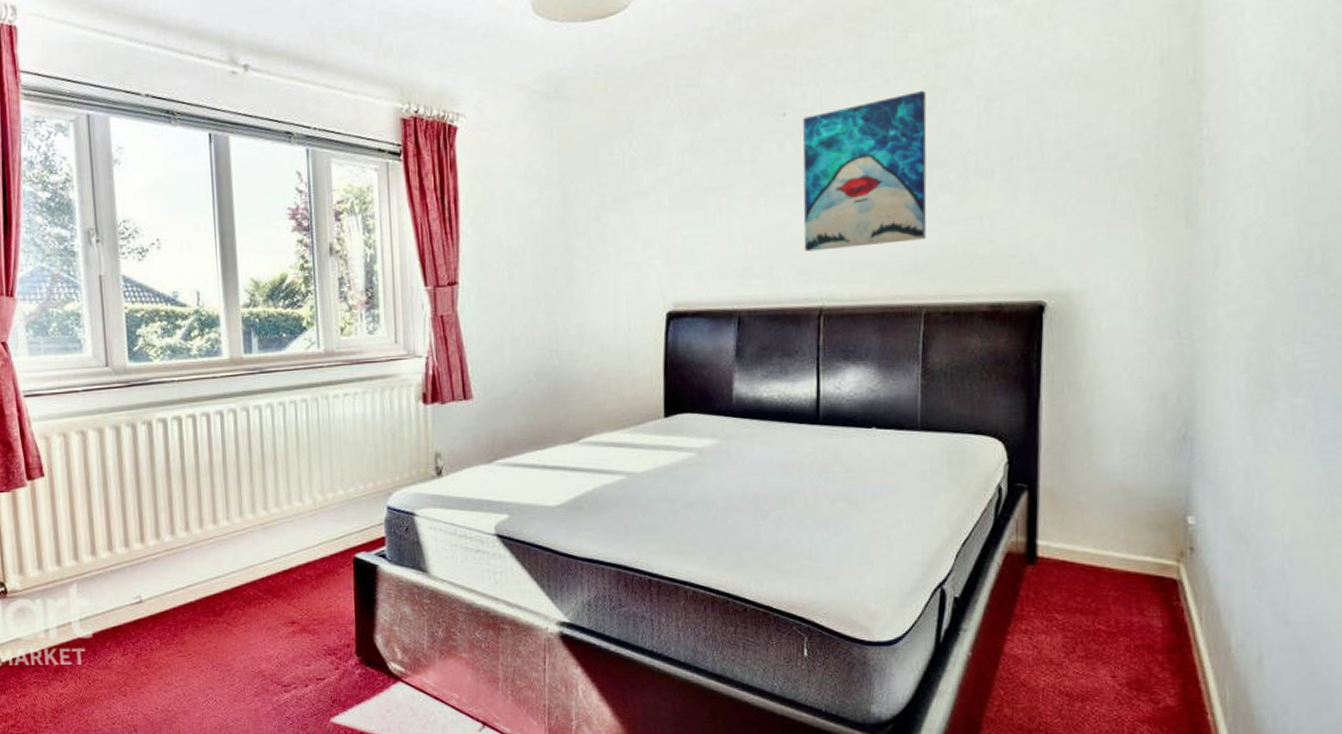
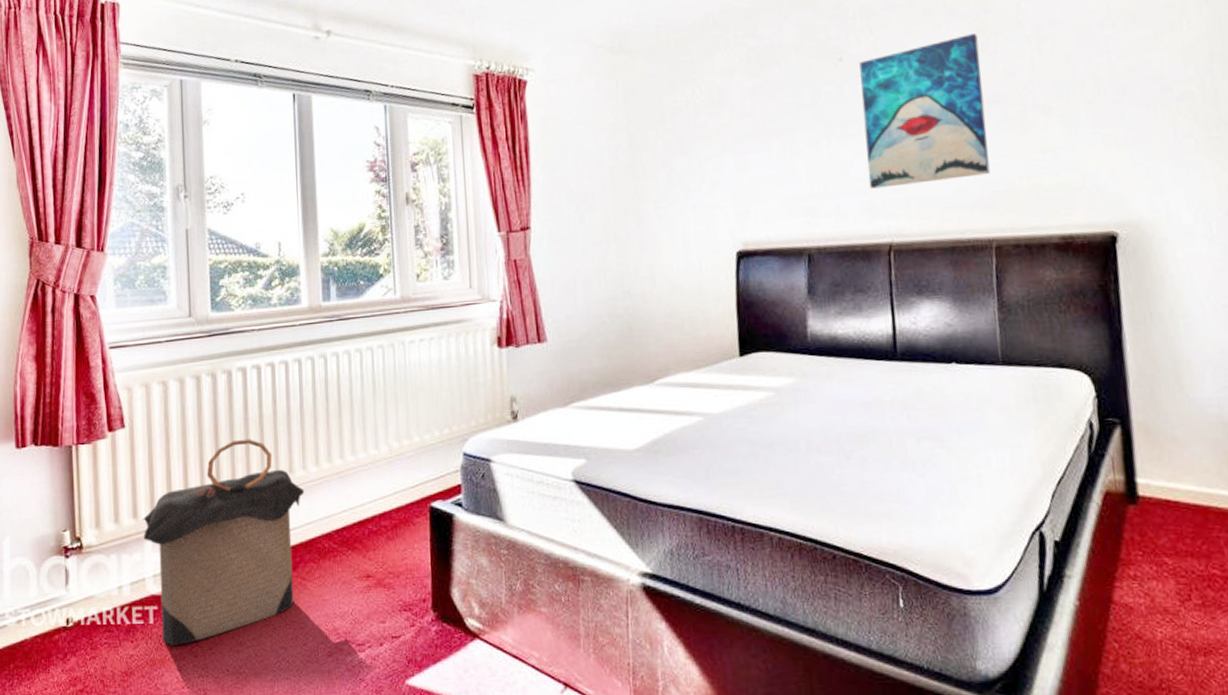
laundry hamper: none [66,489,229,686] -> present [142,439,305,647]

